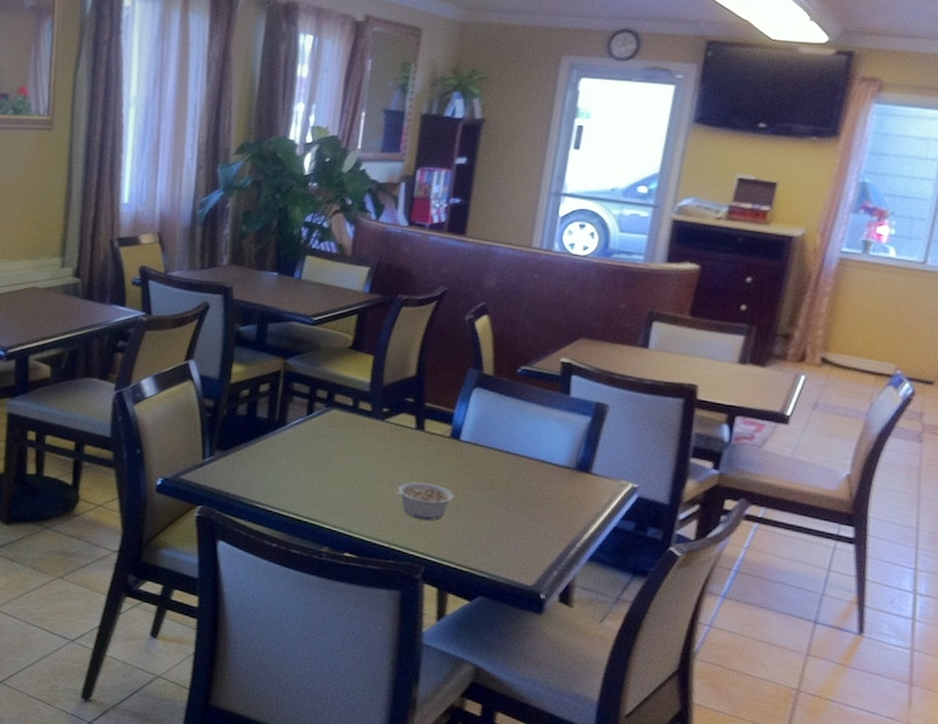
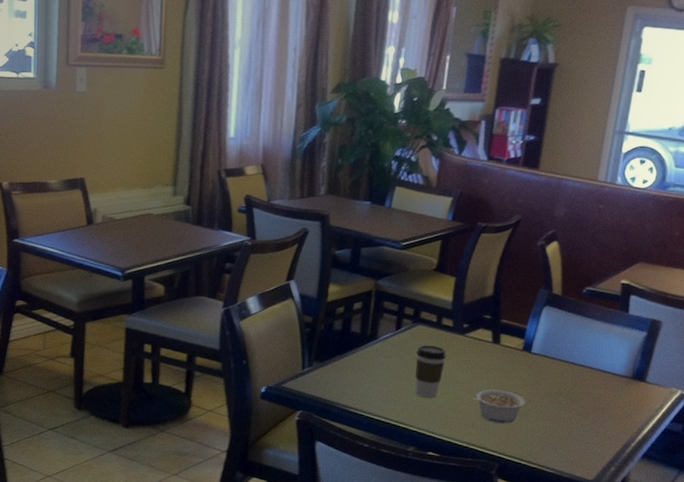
coffee cup: none [329,431,364,491] -> present [415,345,447,398]

